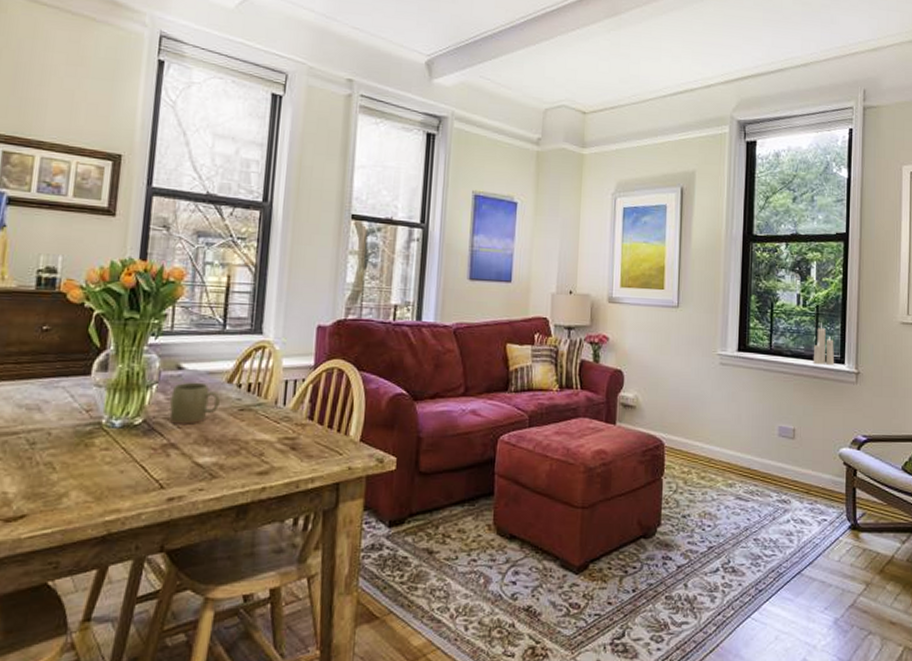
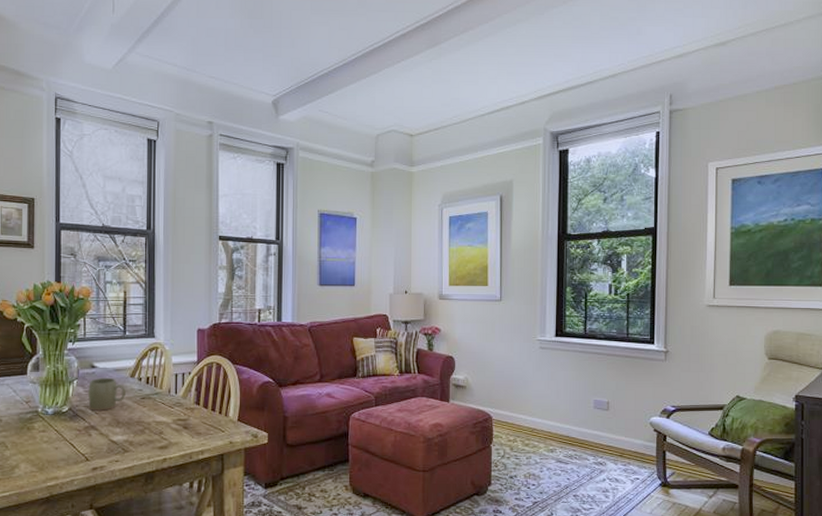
candle: present [813,324,835,366] -> none [624,310,645,346]

